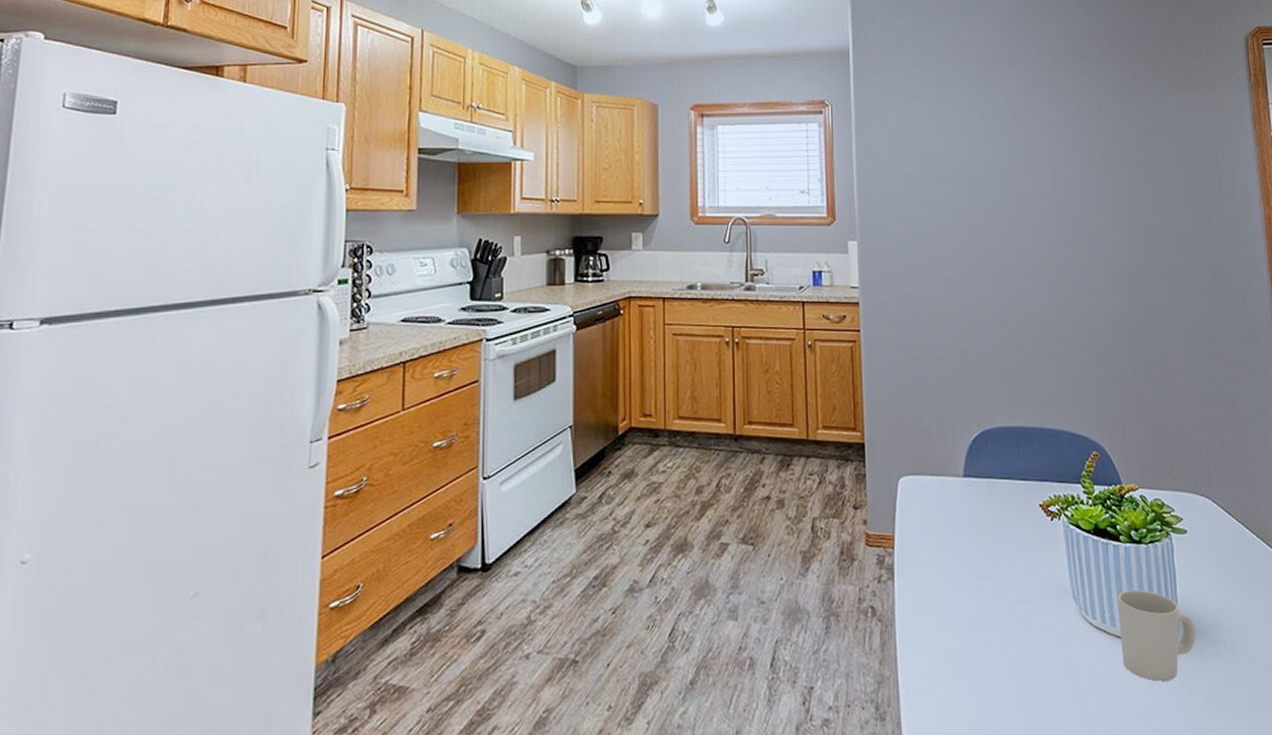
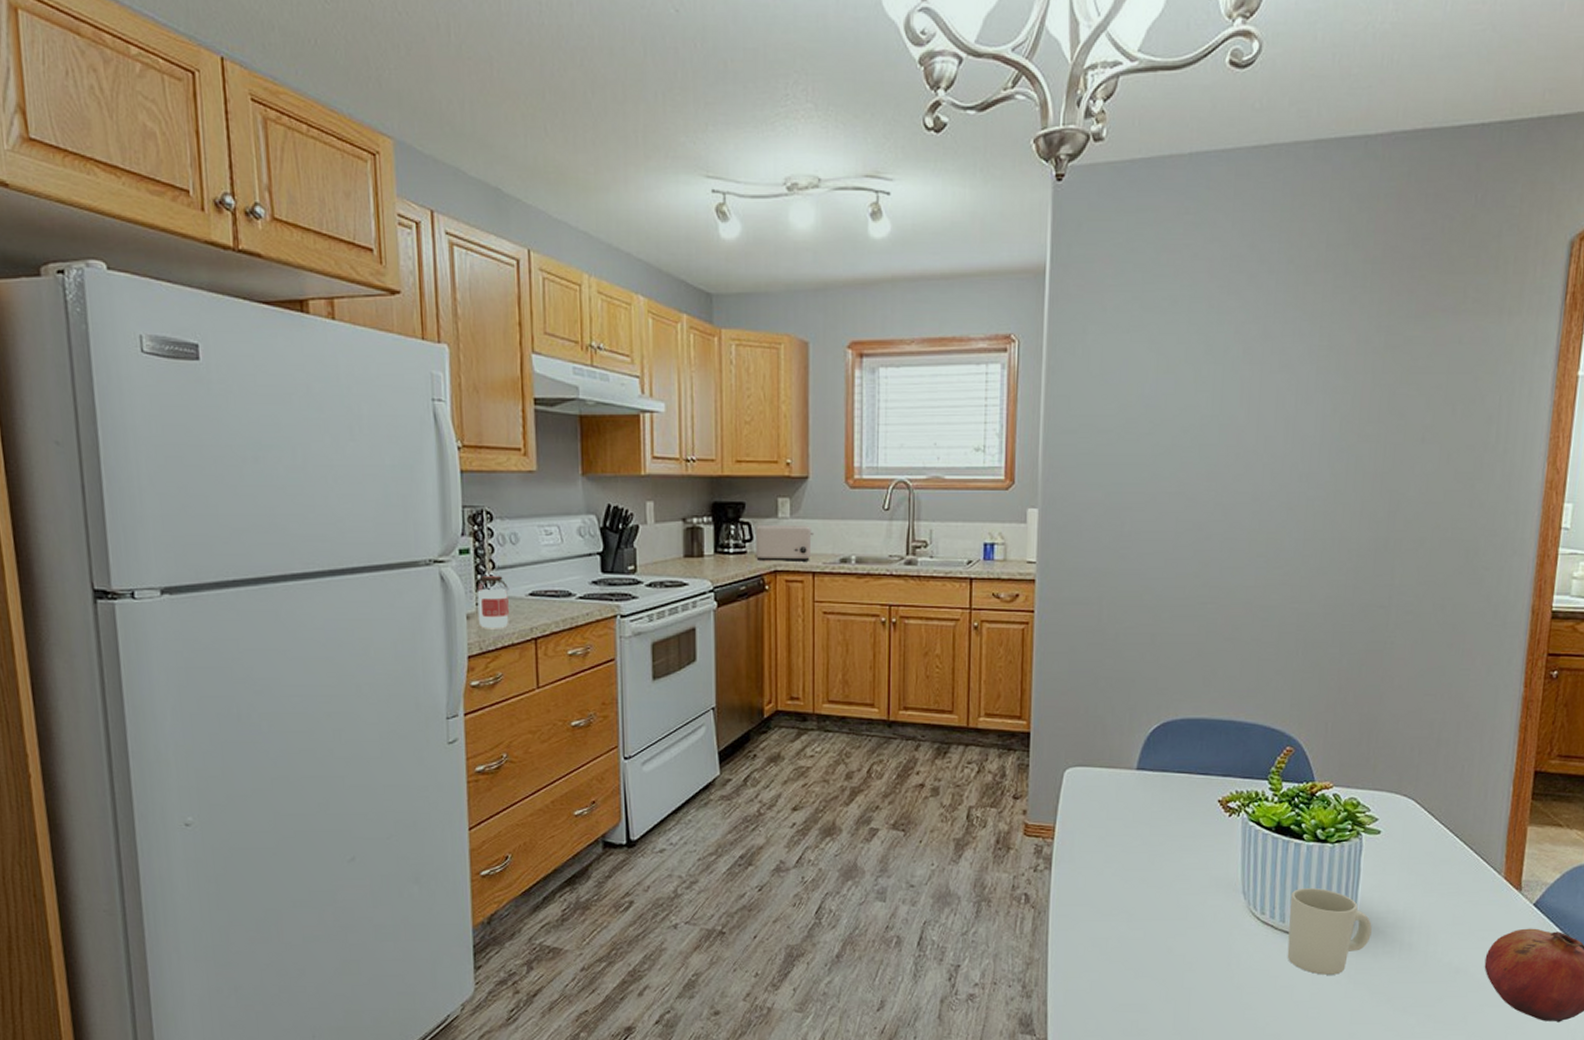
jar: none [350,303,383,354] -> present [477,575,509,629]
toaster: none [611,256,664,289] -> present [755,524,815,562]

